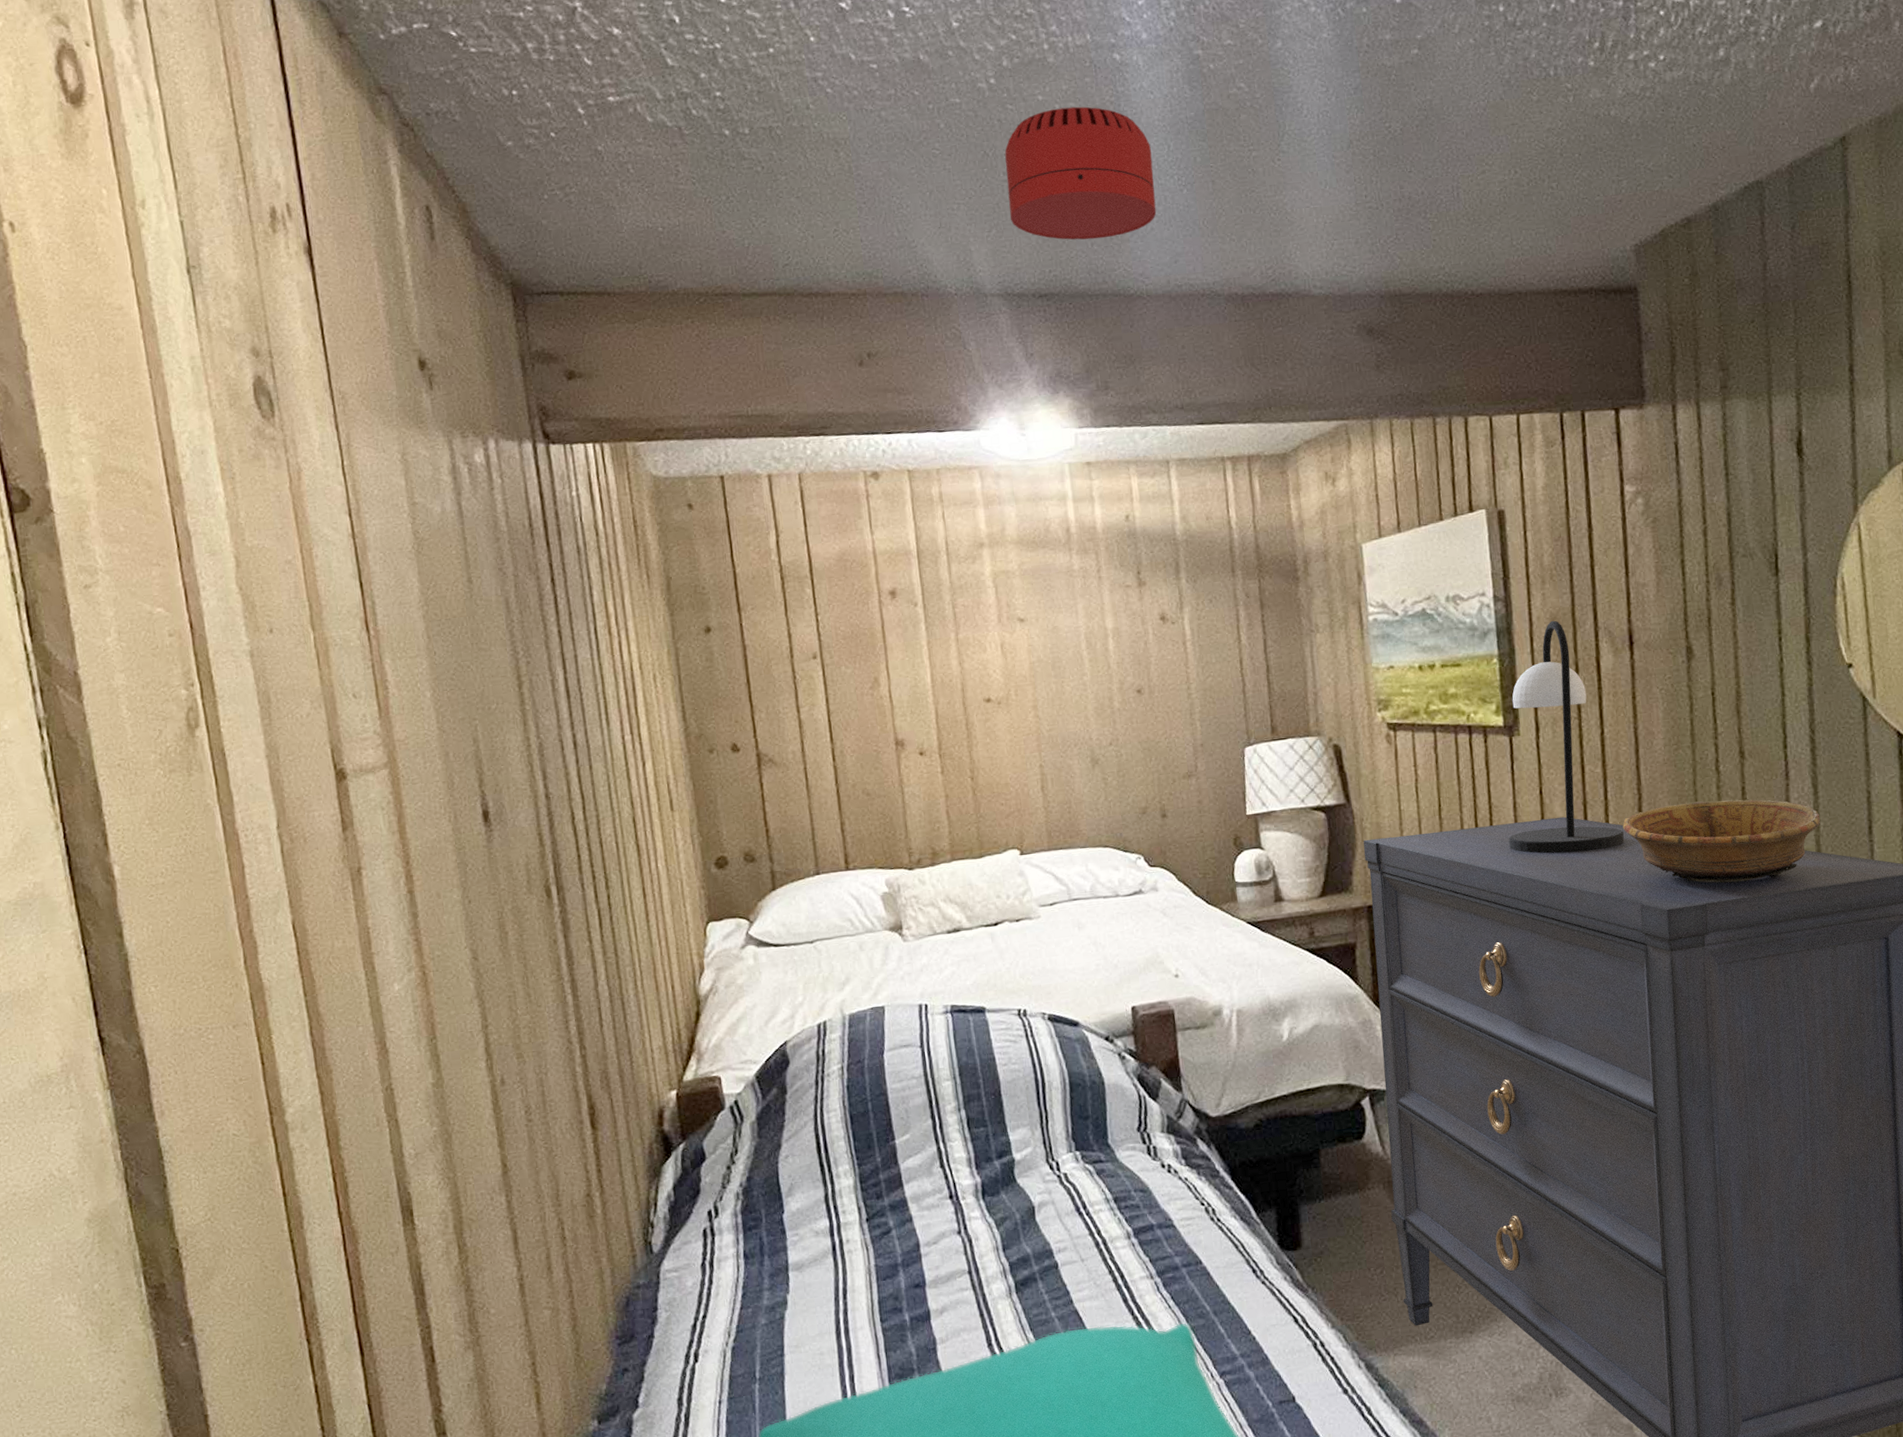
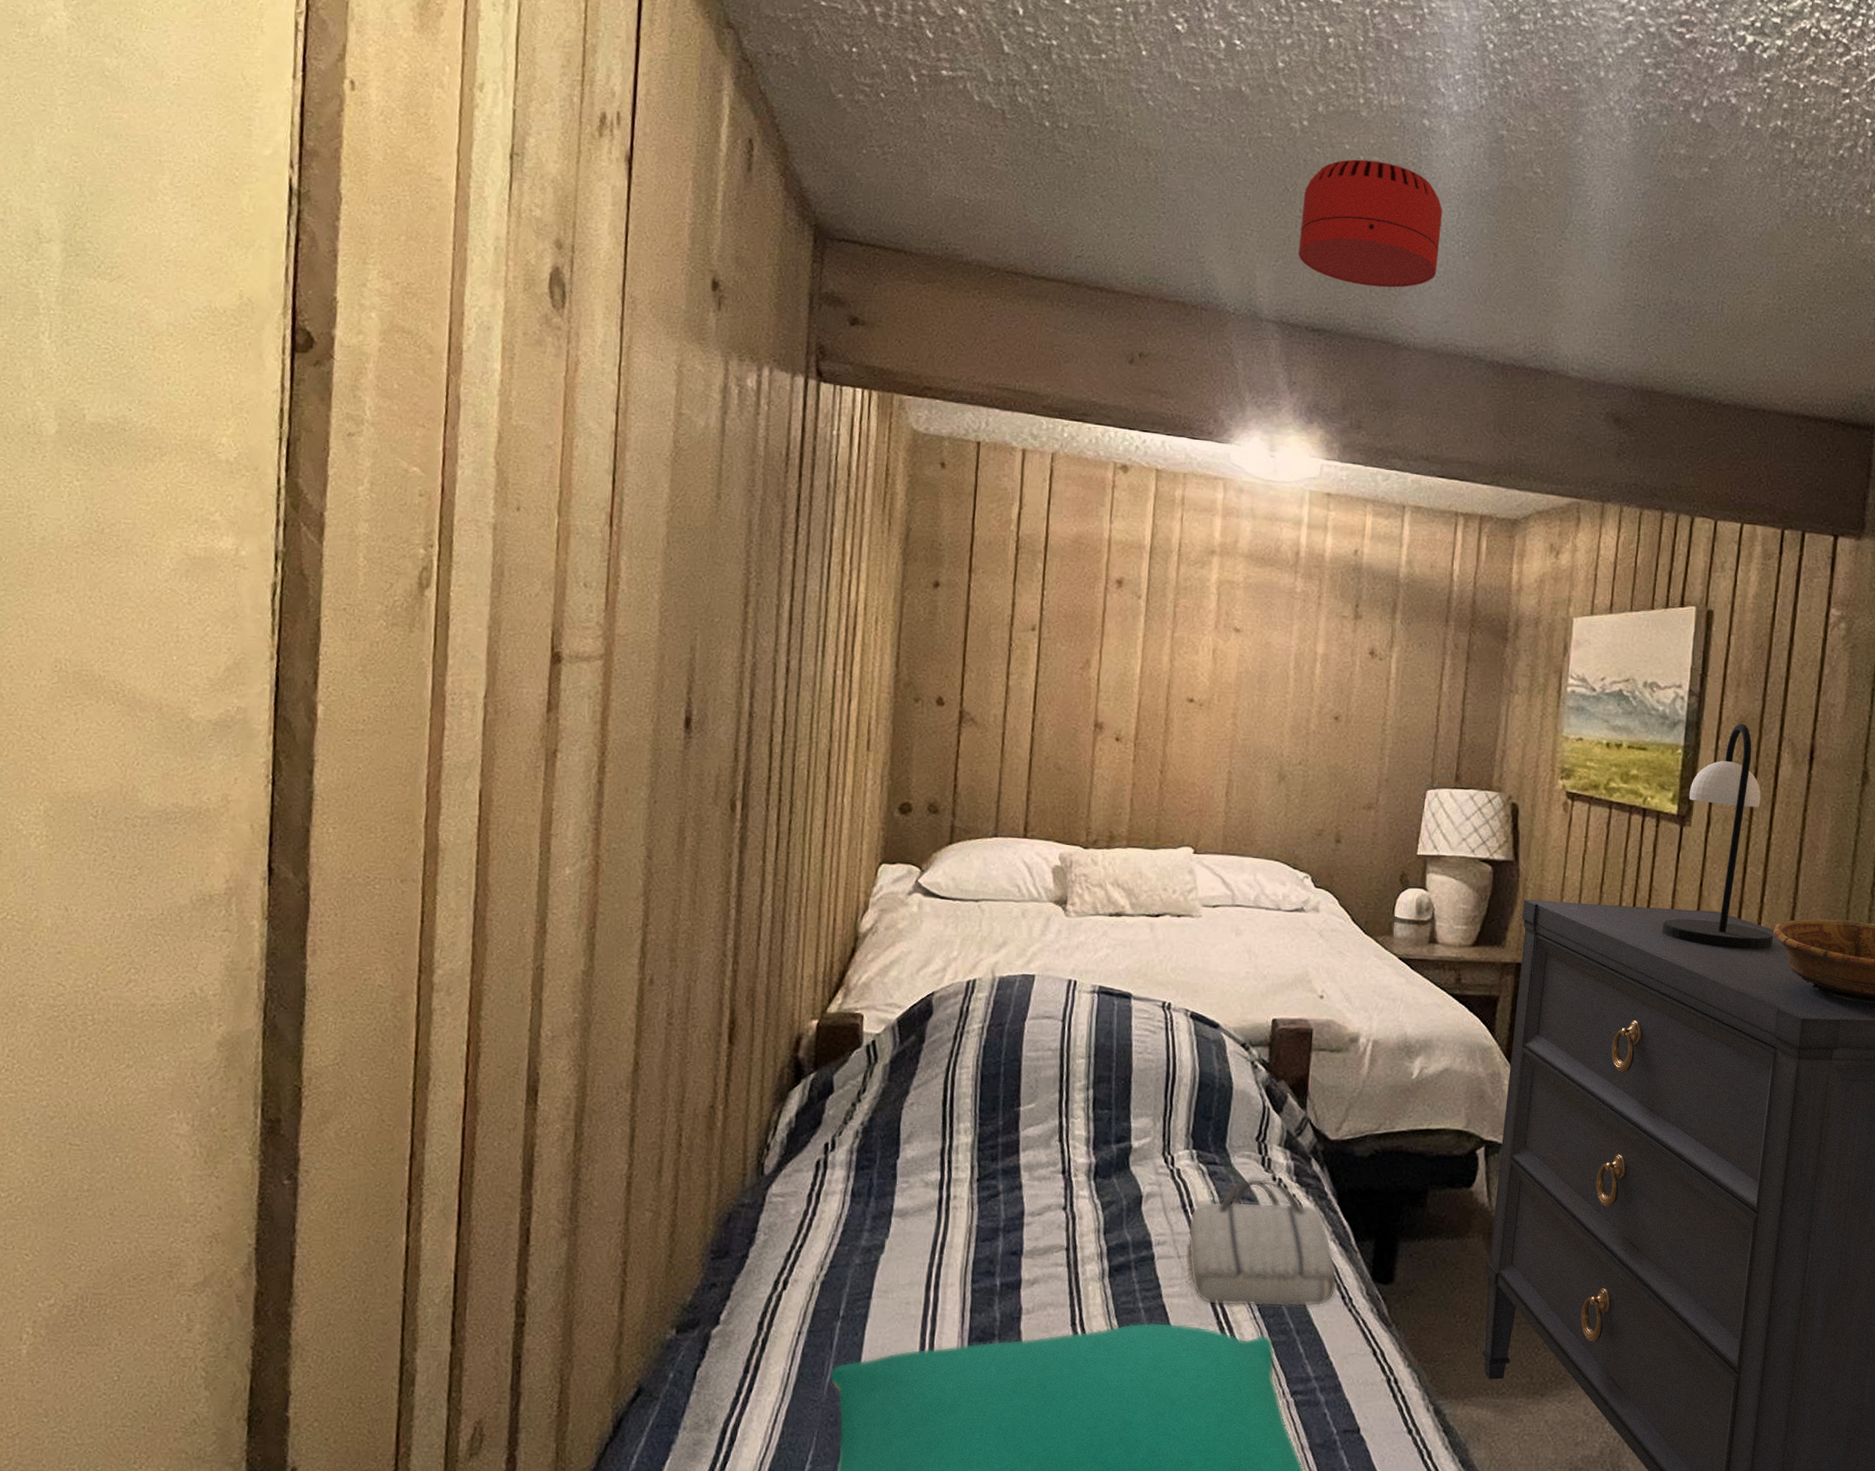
tote bag: none [1085,1168,1246,1302] -> present [1188,1178,1338,1307]

